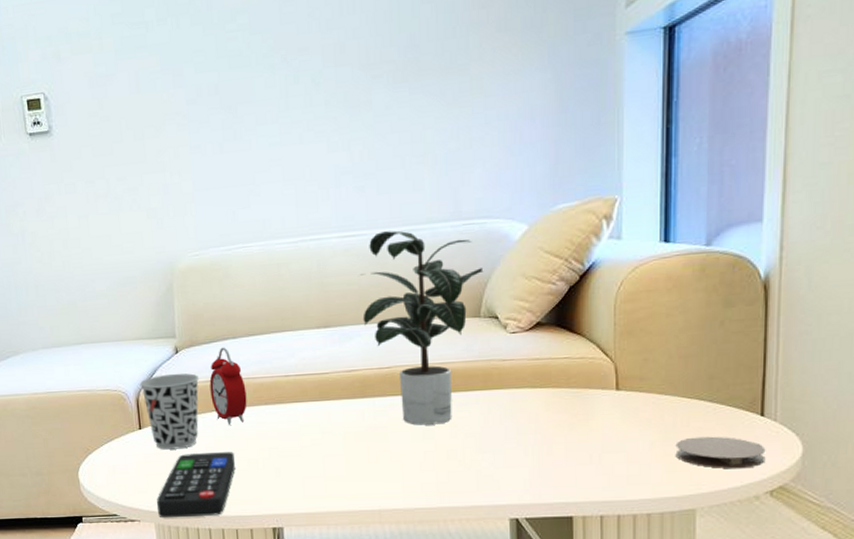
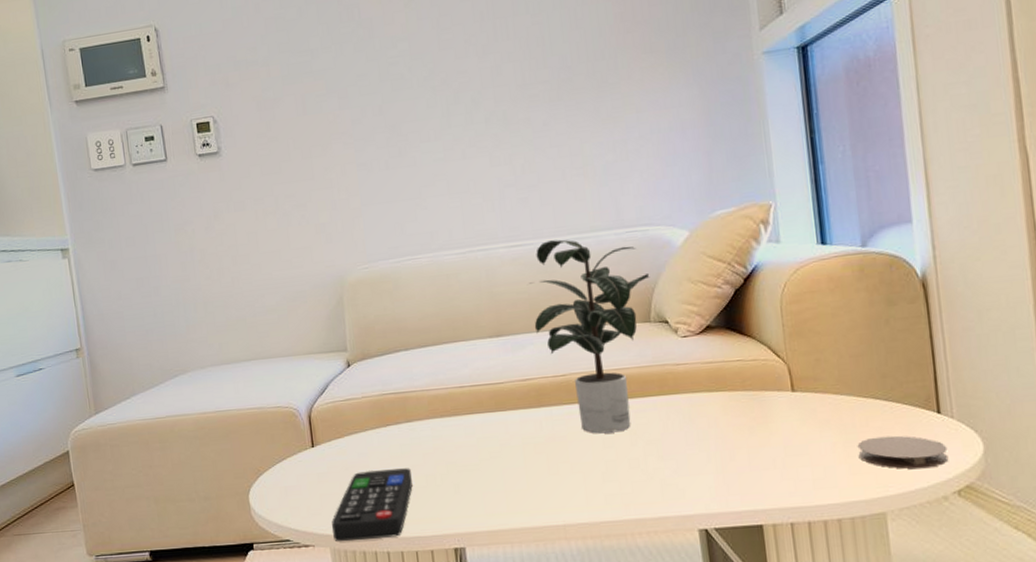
cup: present [139,373,200,450] -> none [311,387,373,468]
alarm clock: present [209,347,247,425] -> none [383,359,423,440]

